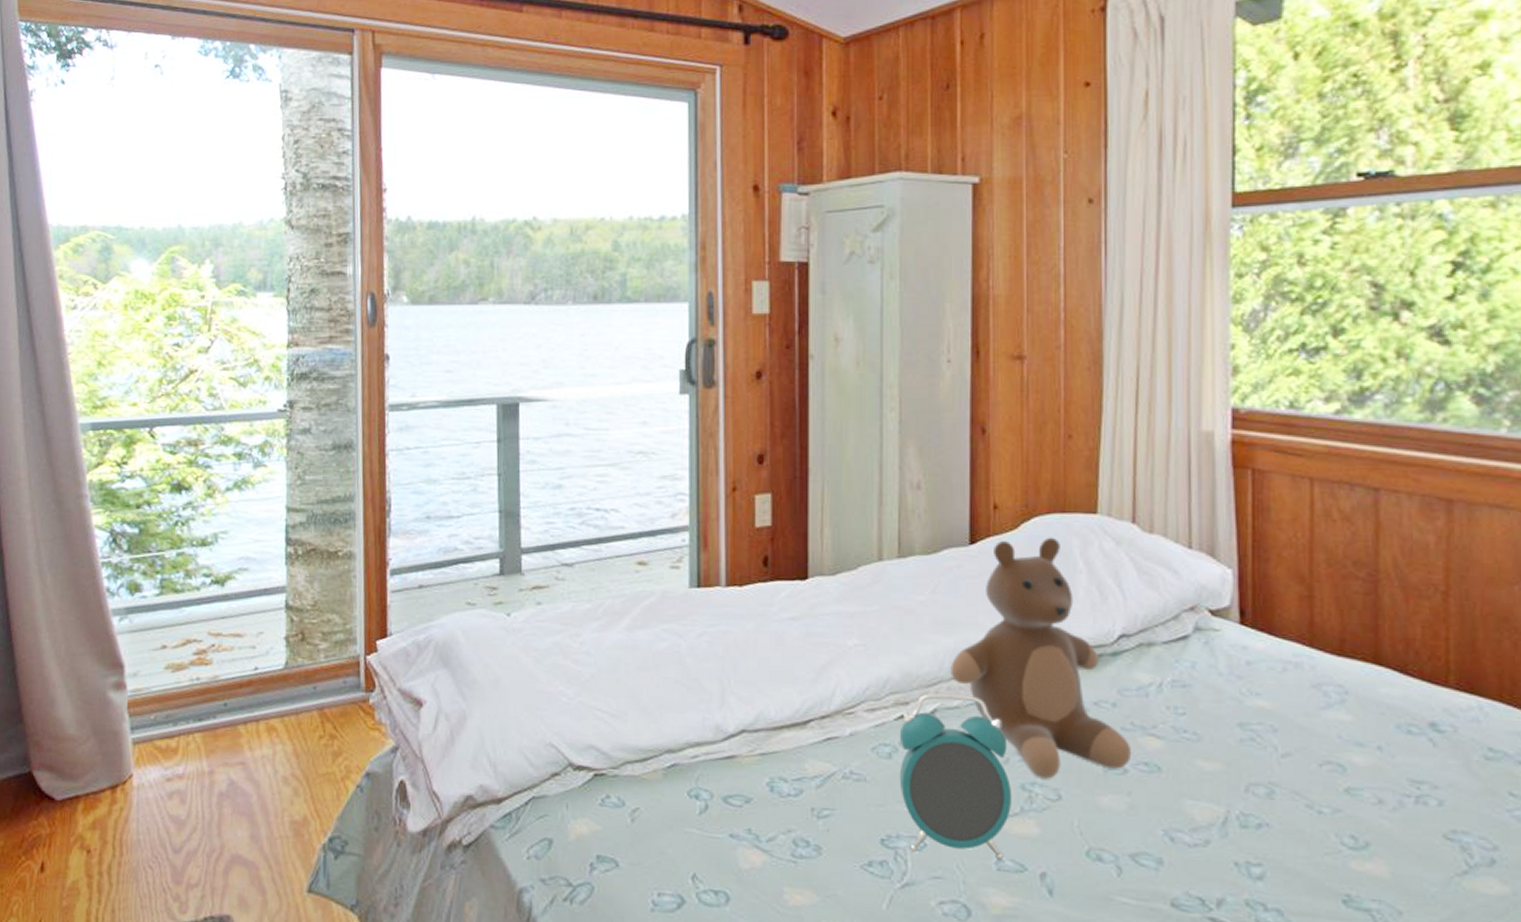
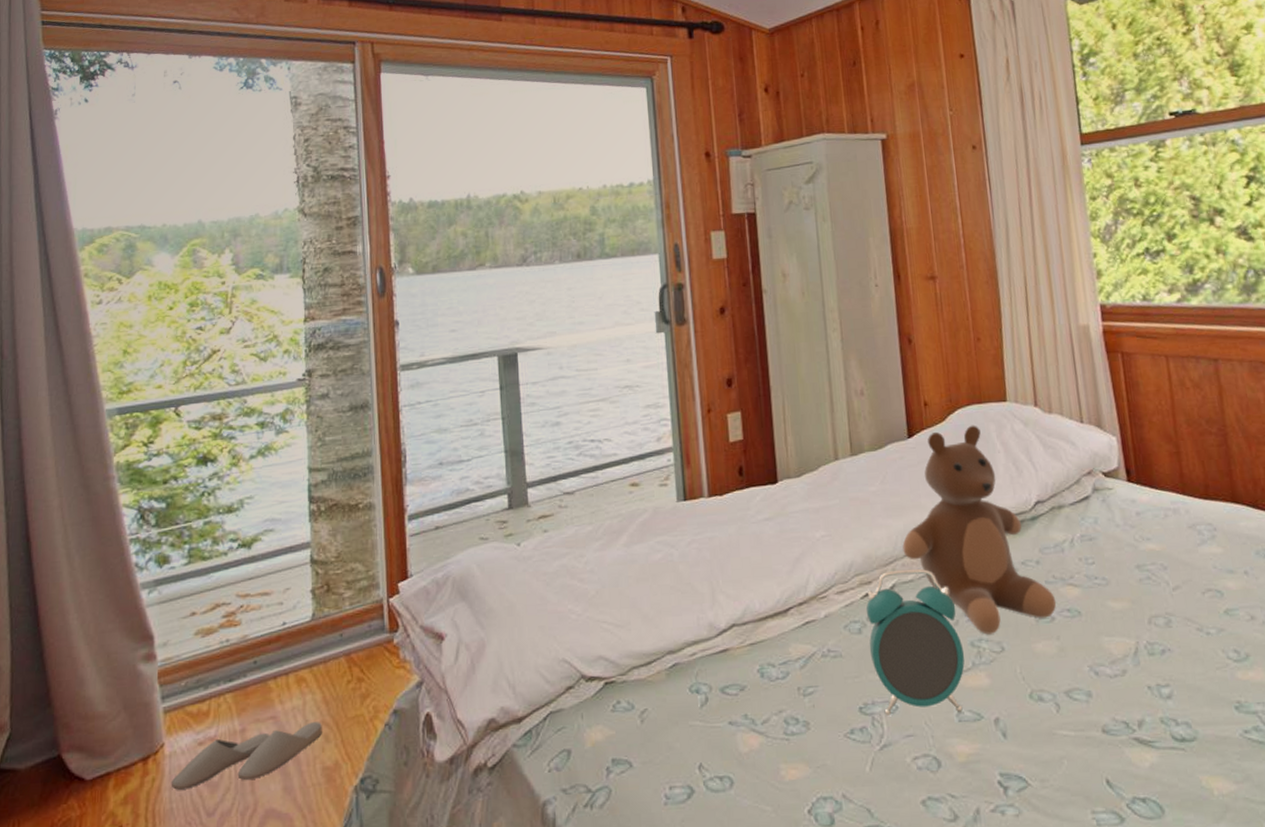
slippers: none [138,773,292,823] -> present [170,722,322,790]

